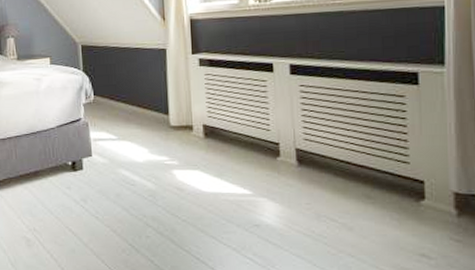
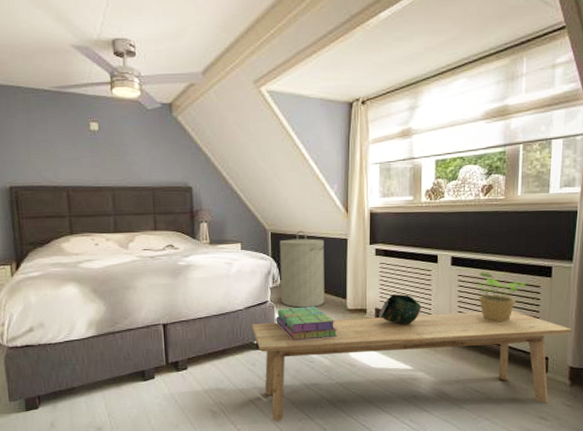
bench: none [64,124,453,252] -> present [251,310,572,422]
laundry hamper: none [91,41,144,126] -> present [279,230,325,308]
stack of books: none [91,123,161,162] -> present [276,306,338,341]
decorative bowl: none [207,108,258,143] -> present [378,294,422,325]
potted plant: none [317,80,386,139] -> present [472,272,526,322]

